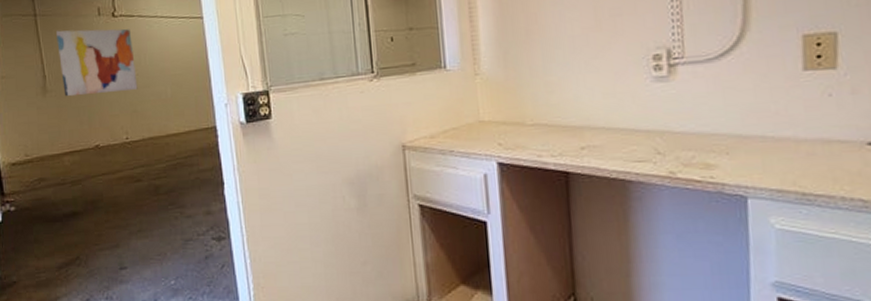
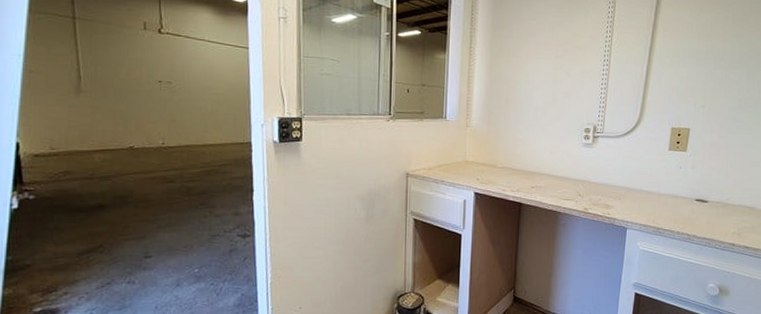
wall art: present [56,28,138,97] -> none [96,36,179,102]

